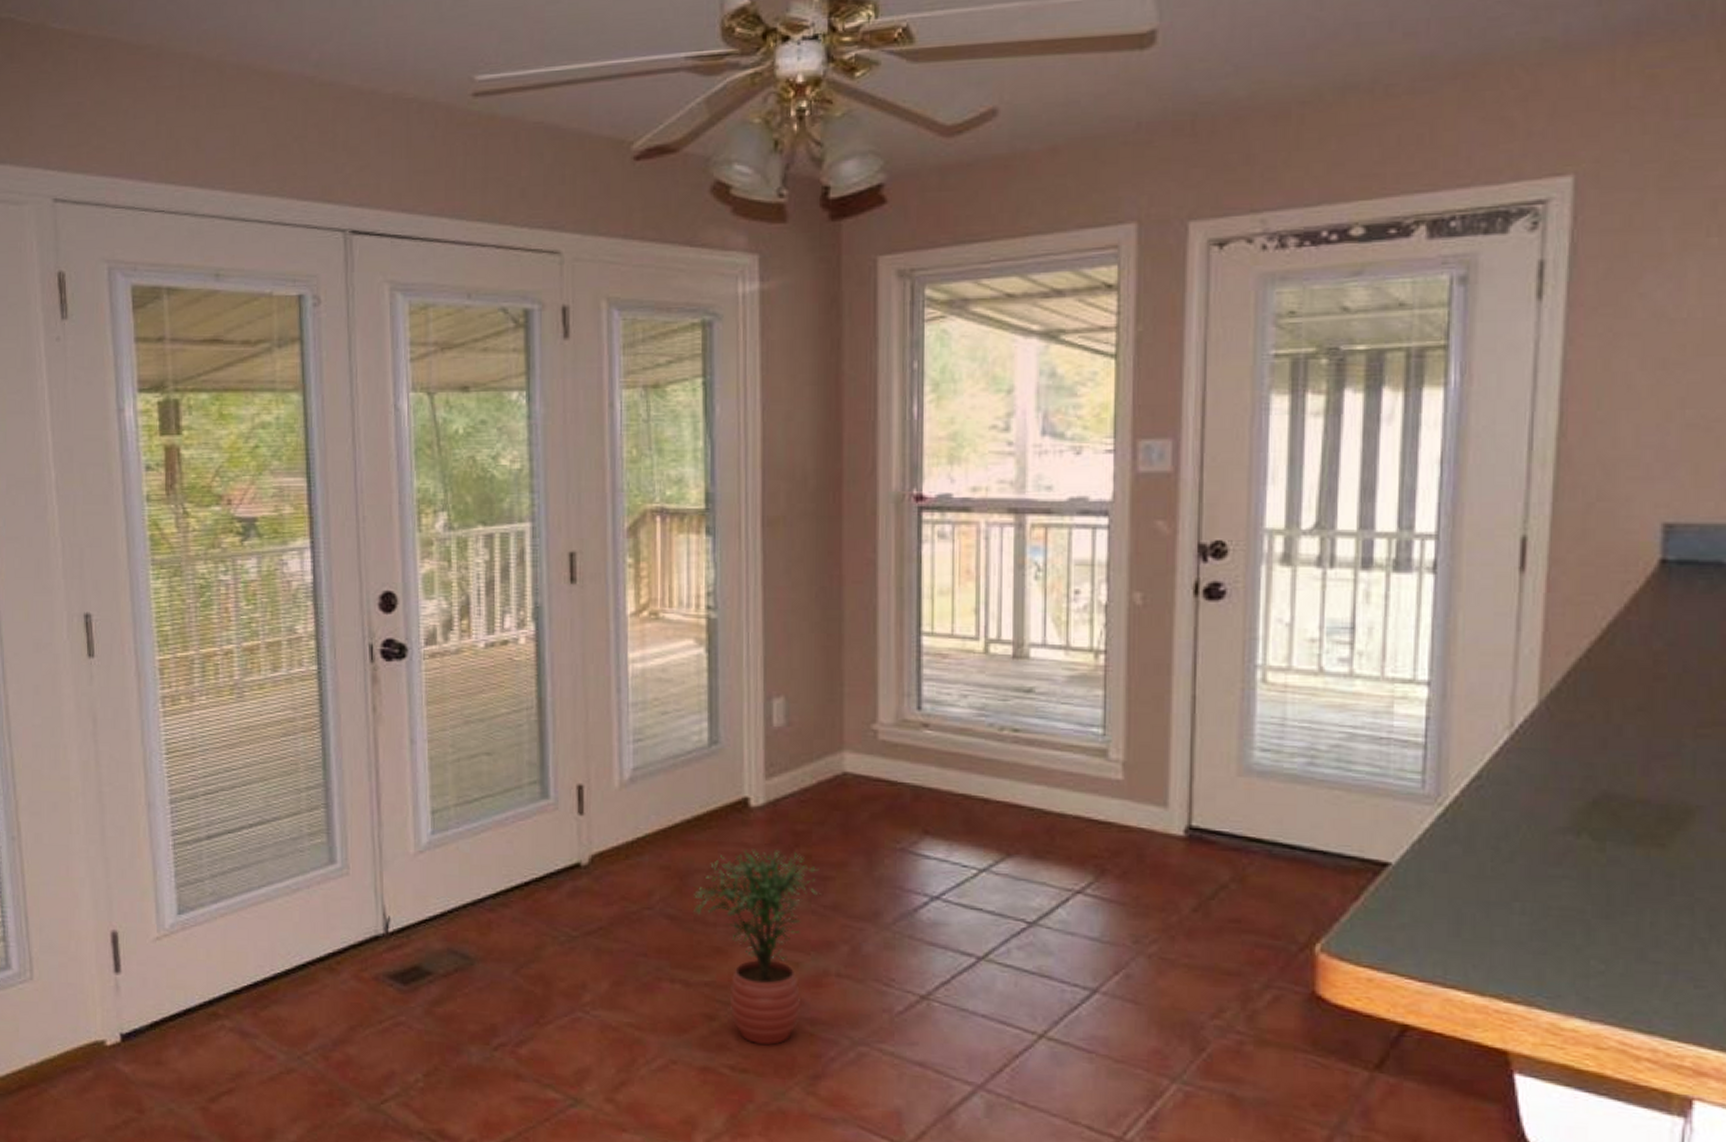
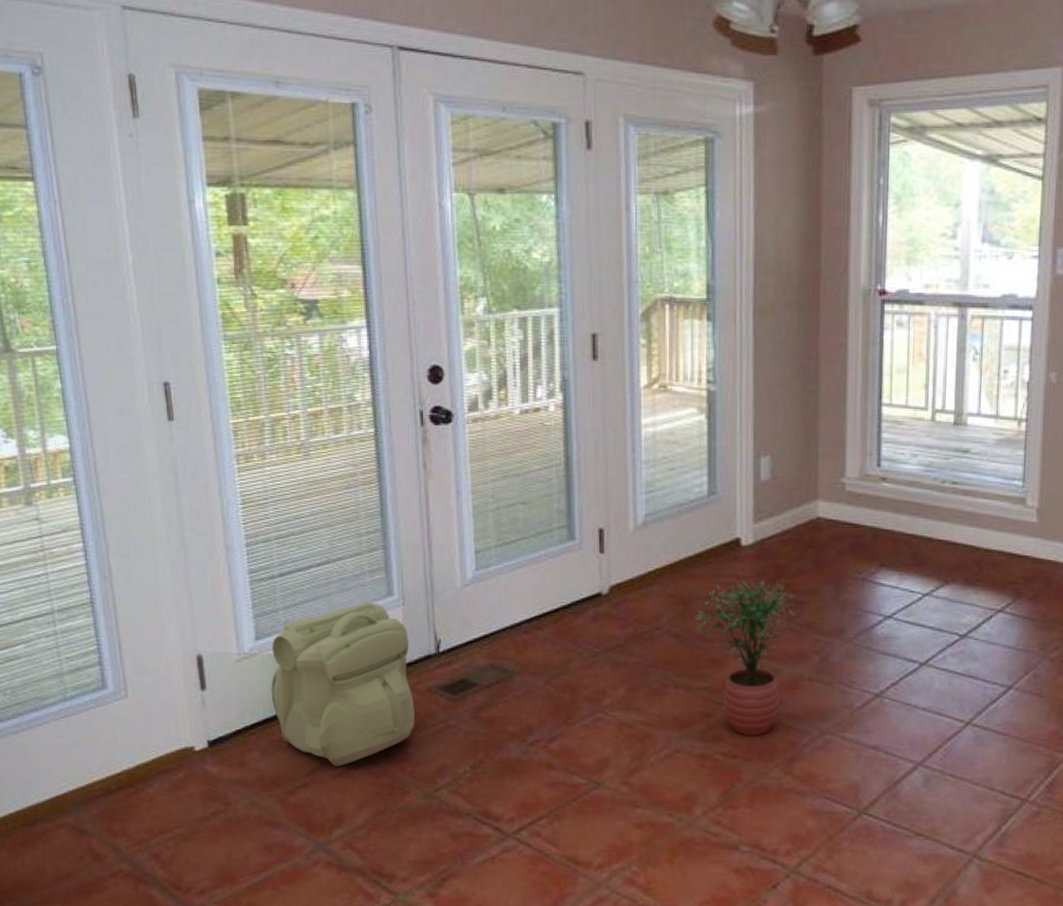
backpack: none [194,871,358,1069] -> present [271,602,414,766]

